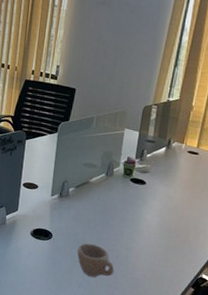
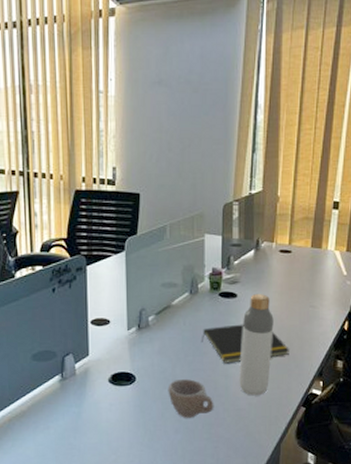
notepad: none [110,205,186,241] -> present [200,324,289,364]
bottle: none [138,184,176,271] -> present [239,294,274,396]

